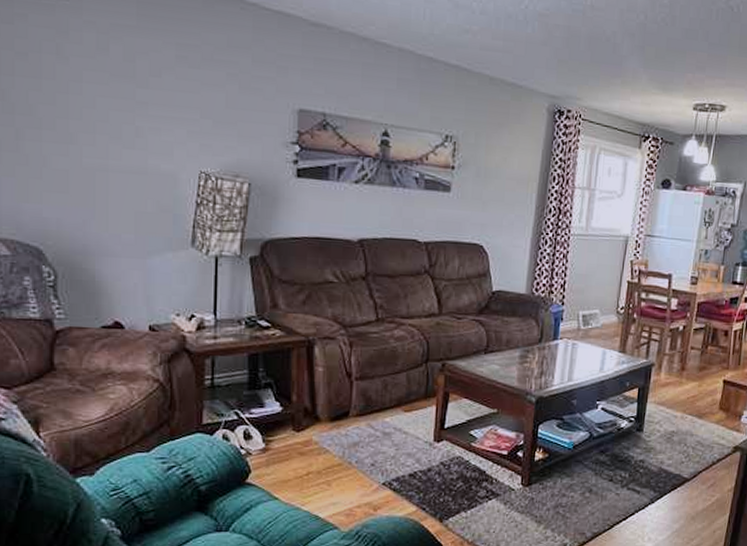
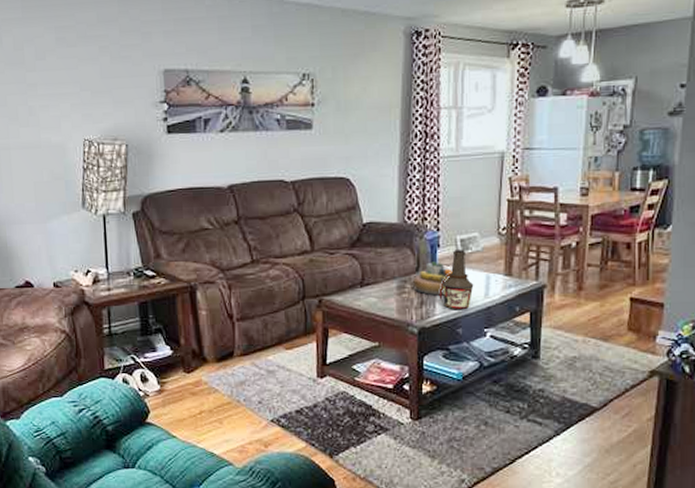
decorative bowl: none [534,334,573,367] -> present [412,261,452,296]
bottle: none [558,324,591,383] -> present [439,250,474,310]

